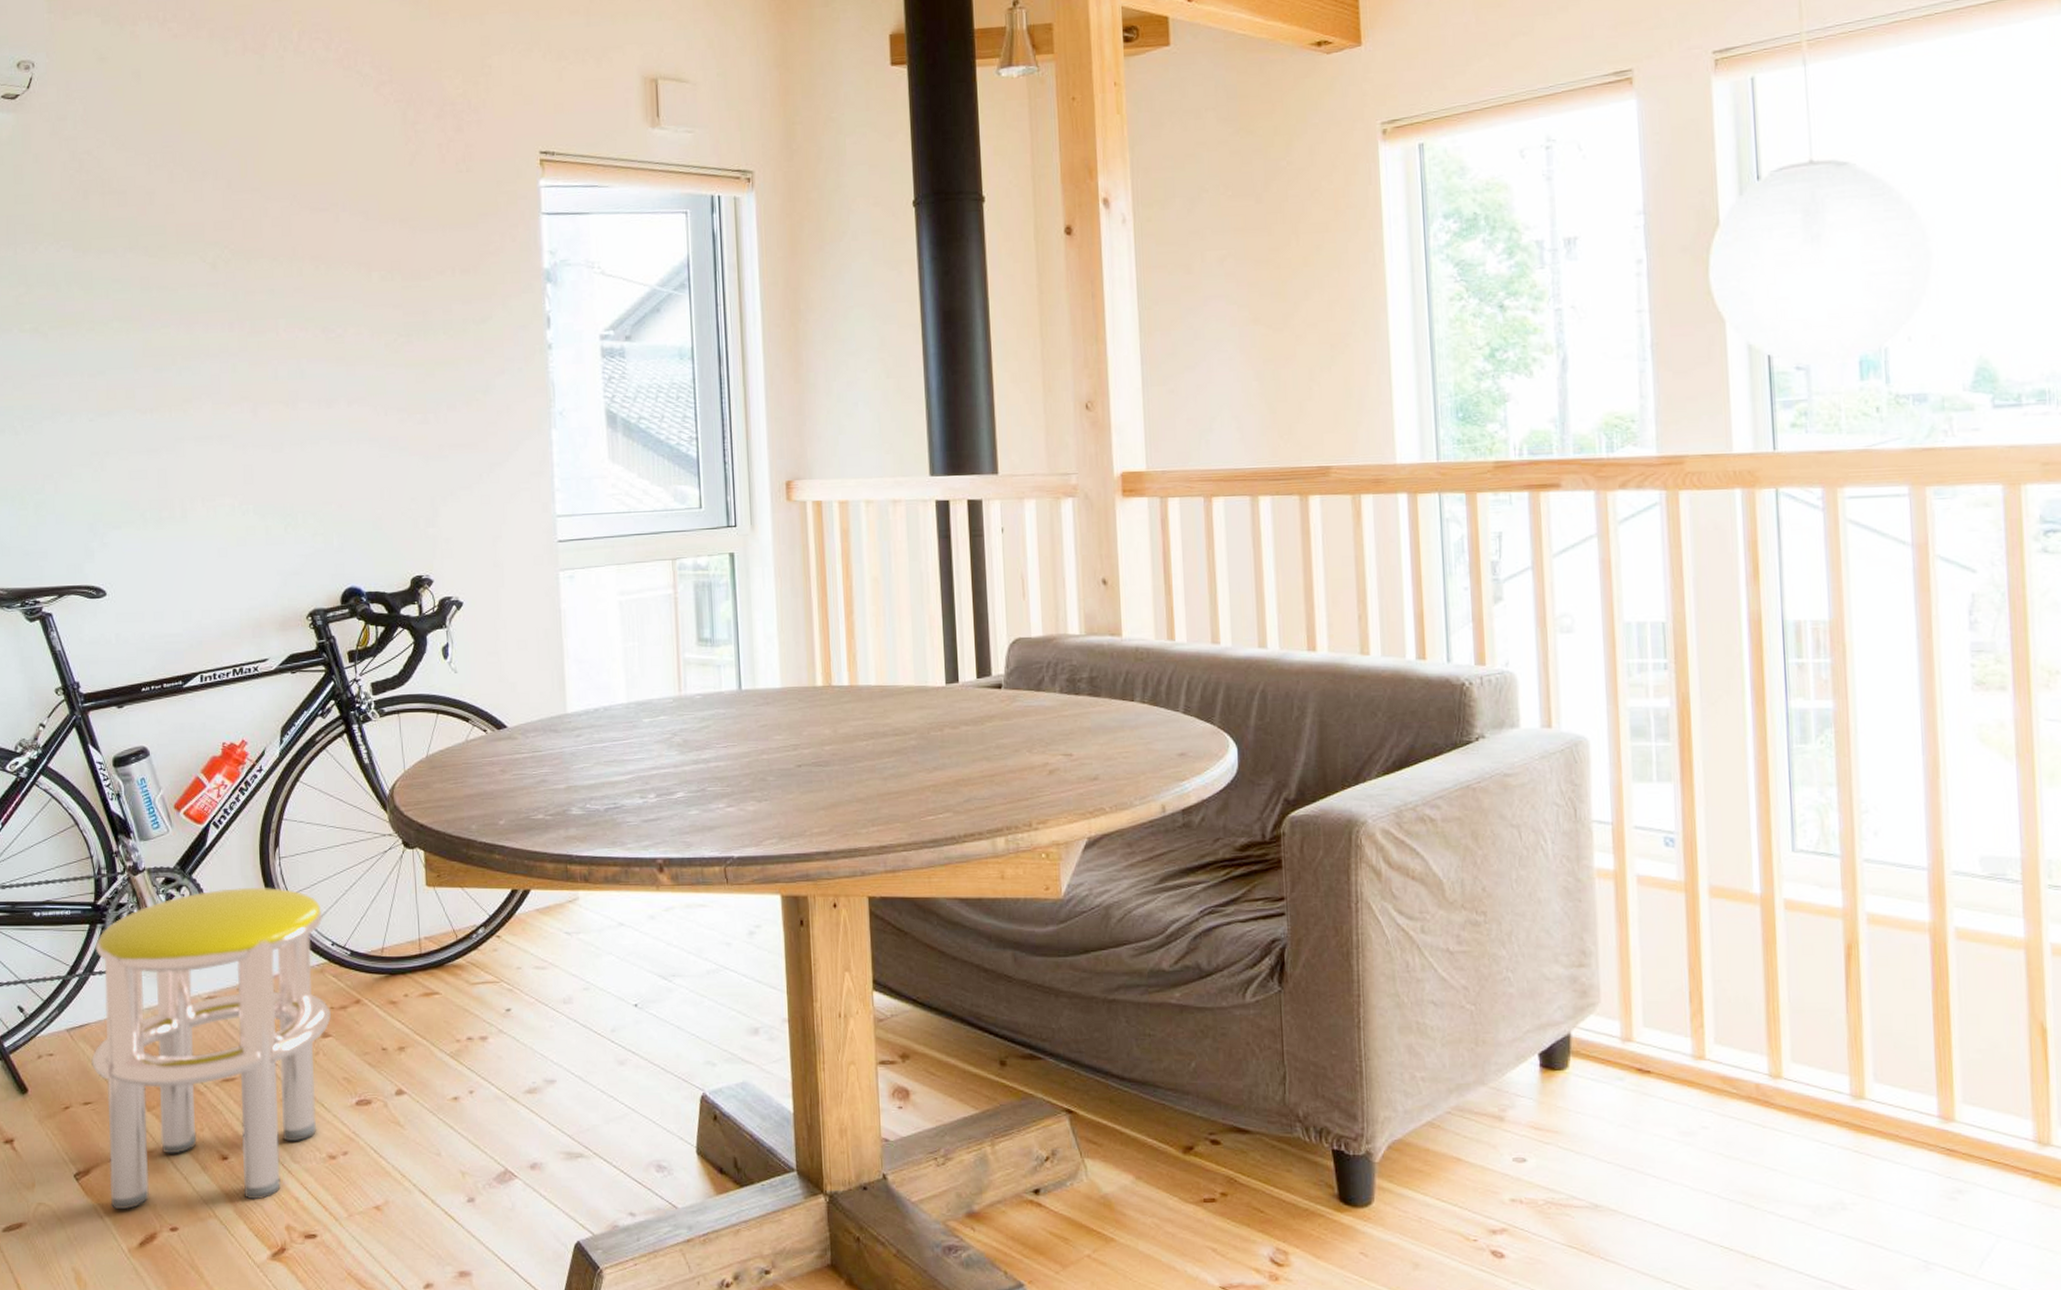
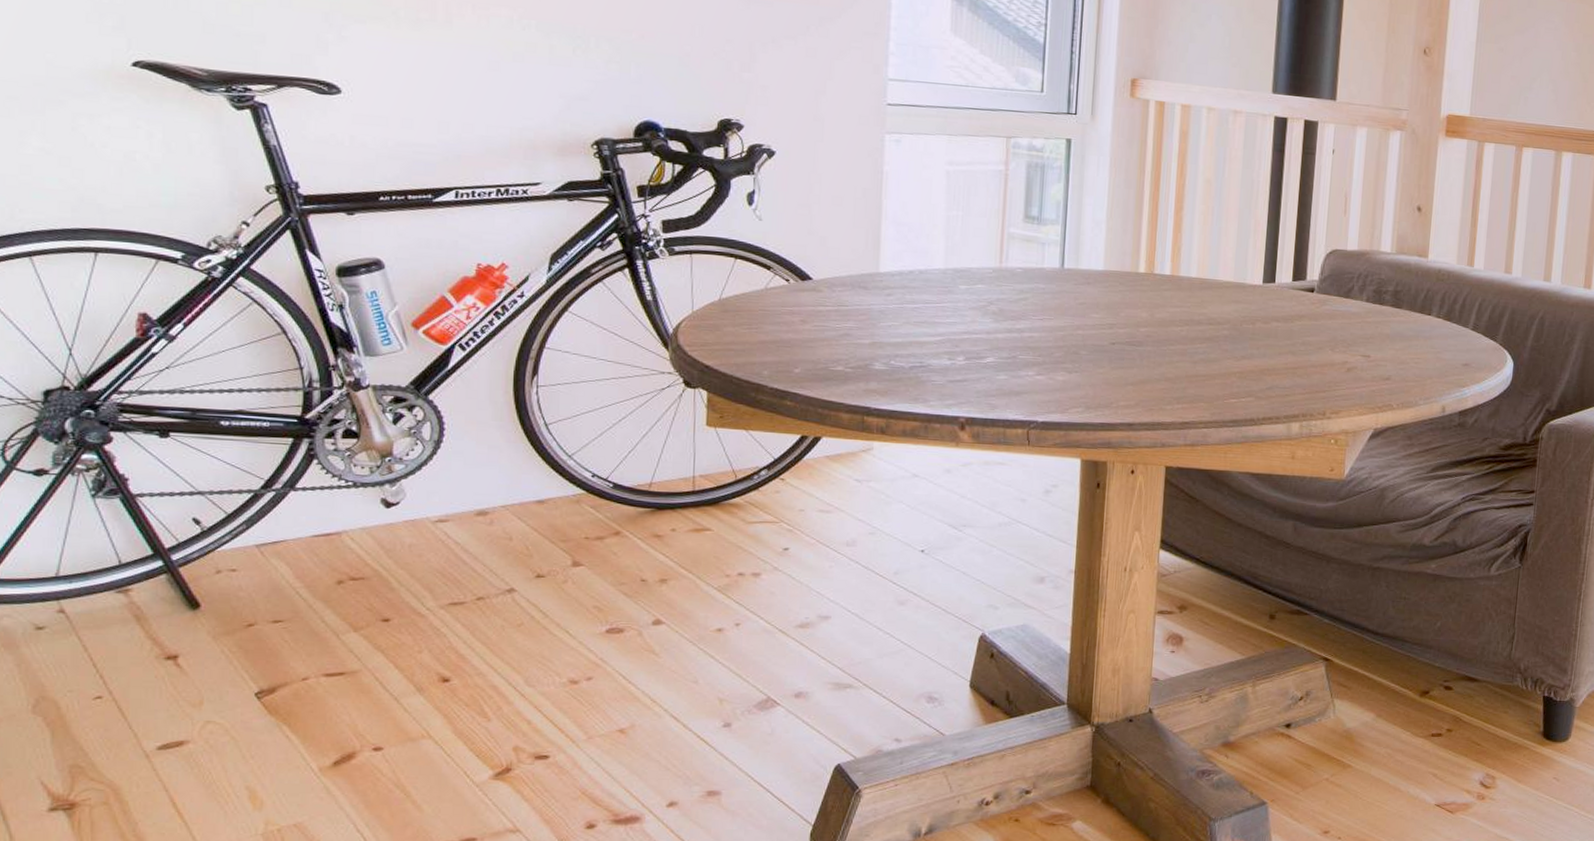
stool: present [91,887,331,1210] -> none [286,412,585,729]

